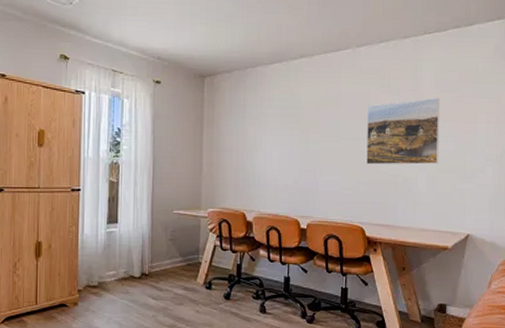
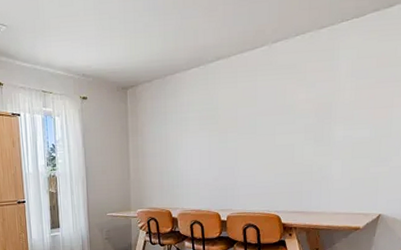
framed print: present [366,97,440,165] -> none [282,85,356,158]

